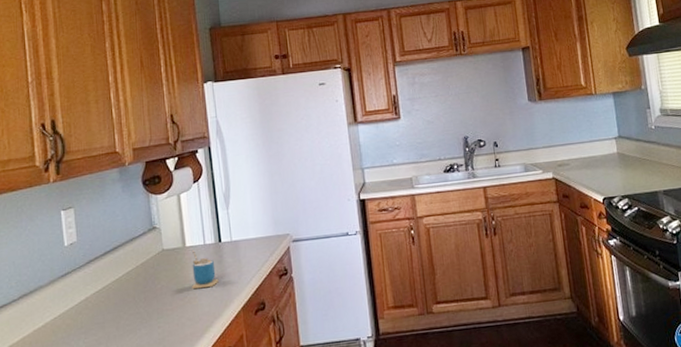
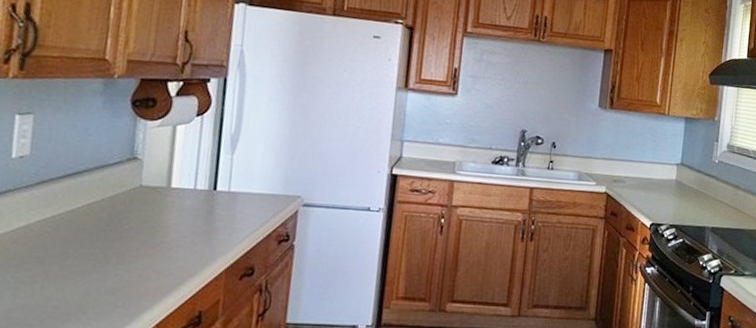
cup: present [192,250,219,288] -> none [168,194,204,239]

